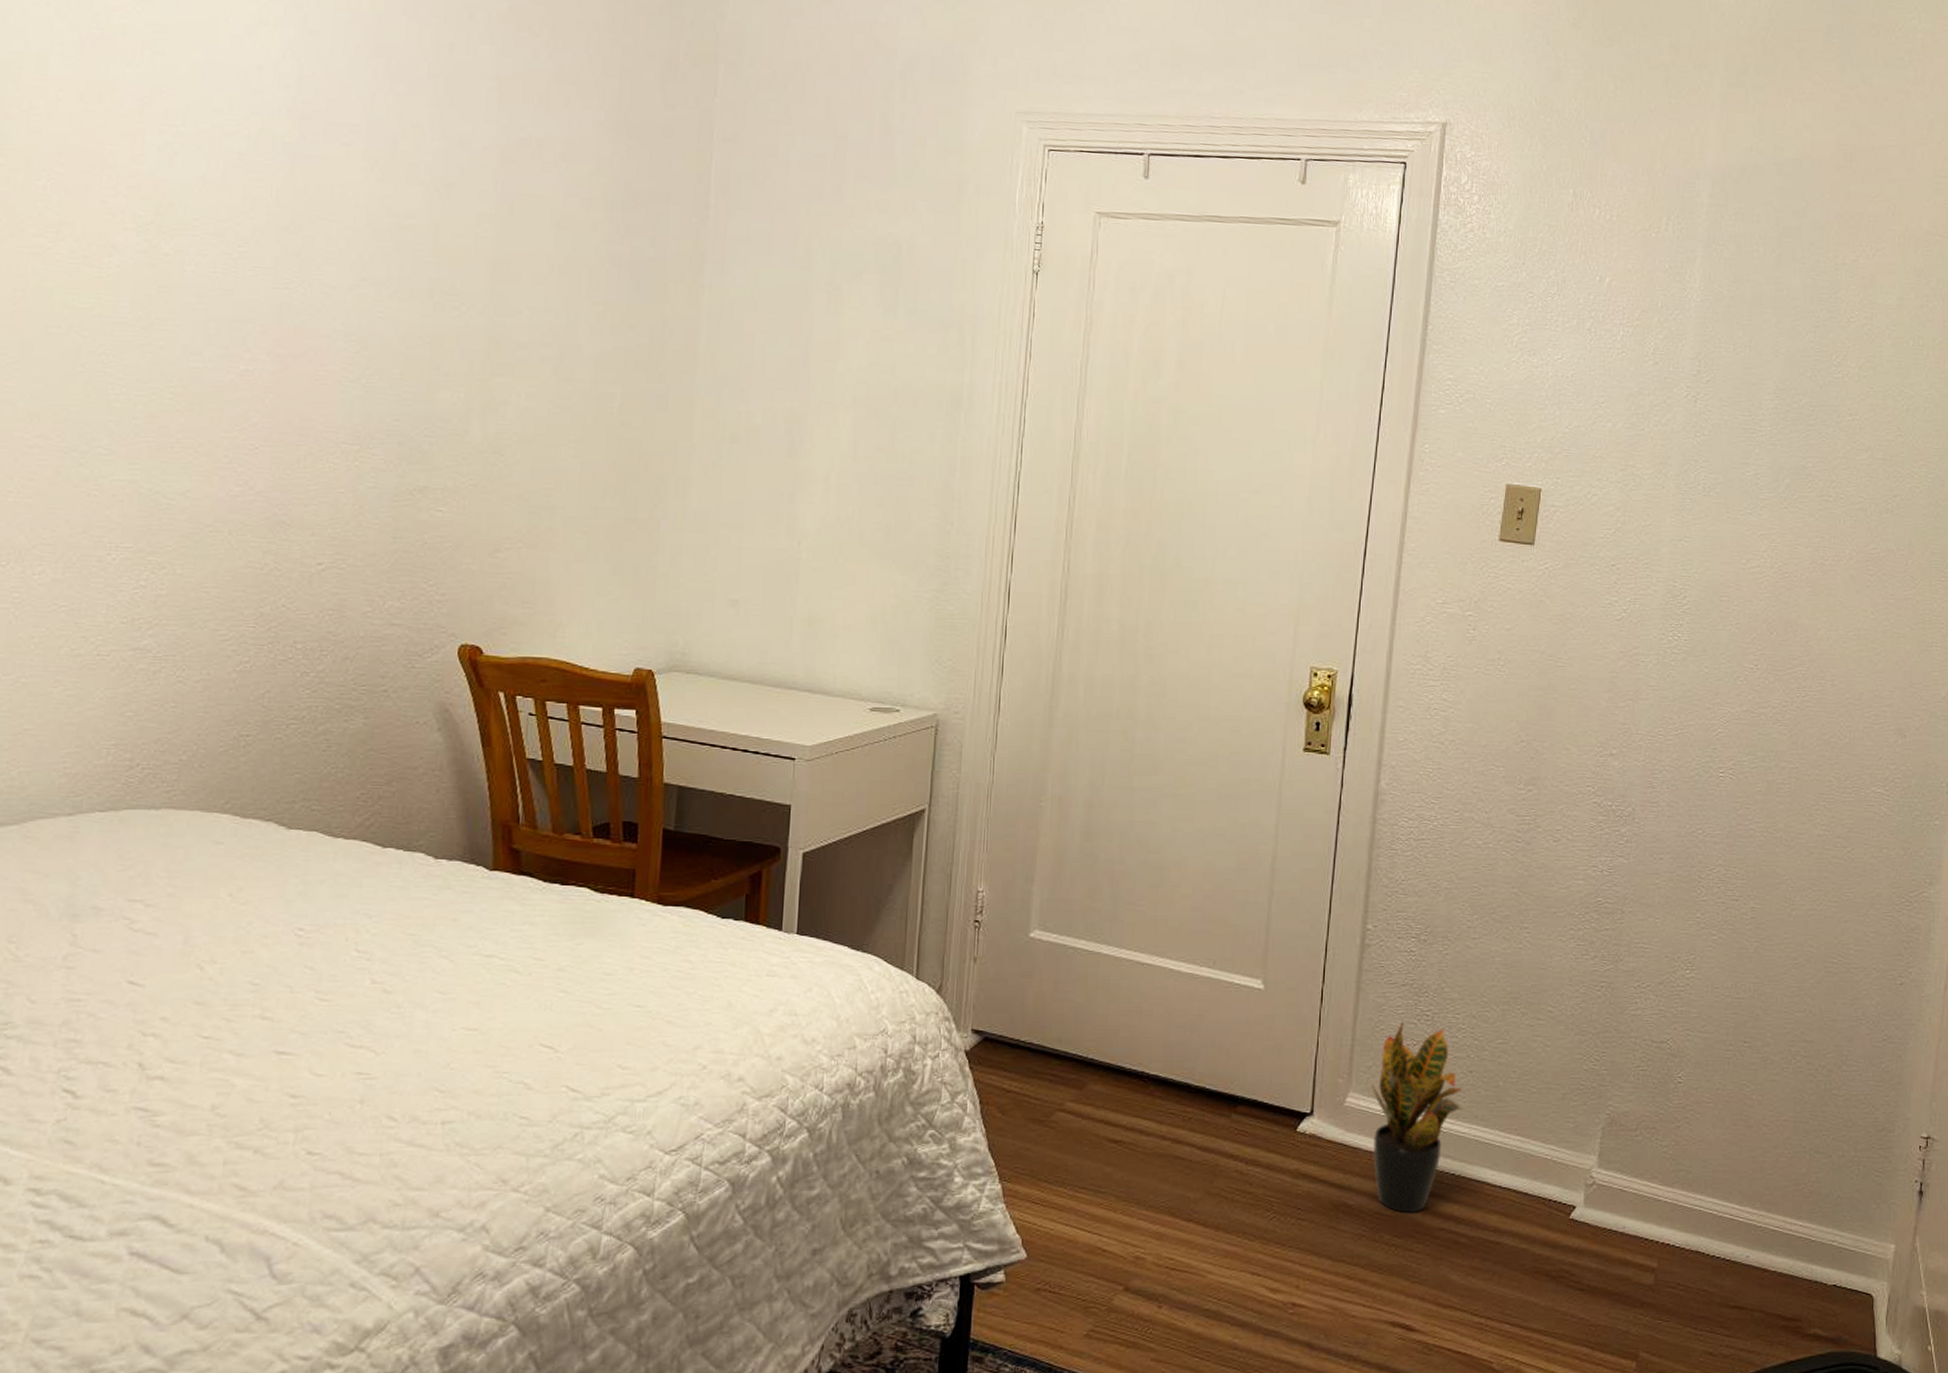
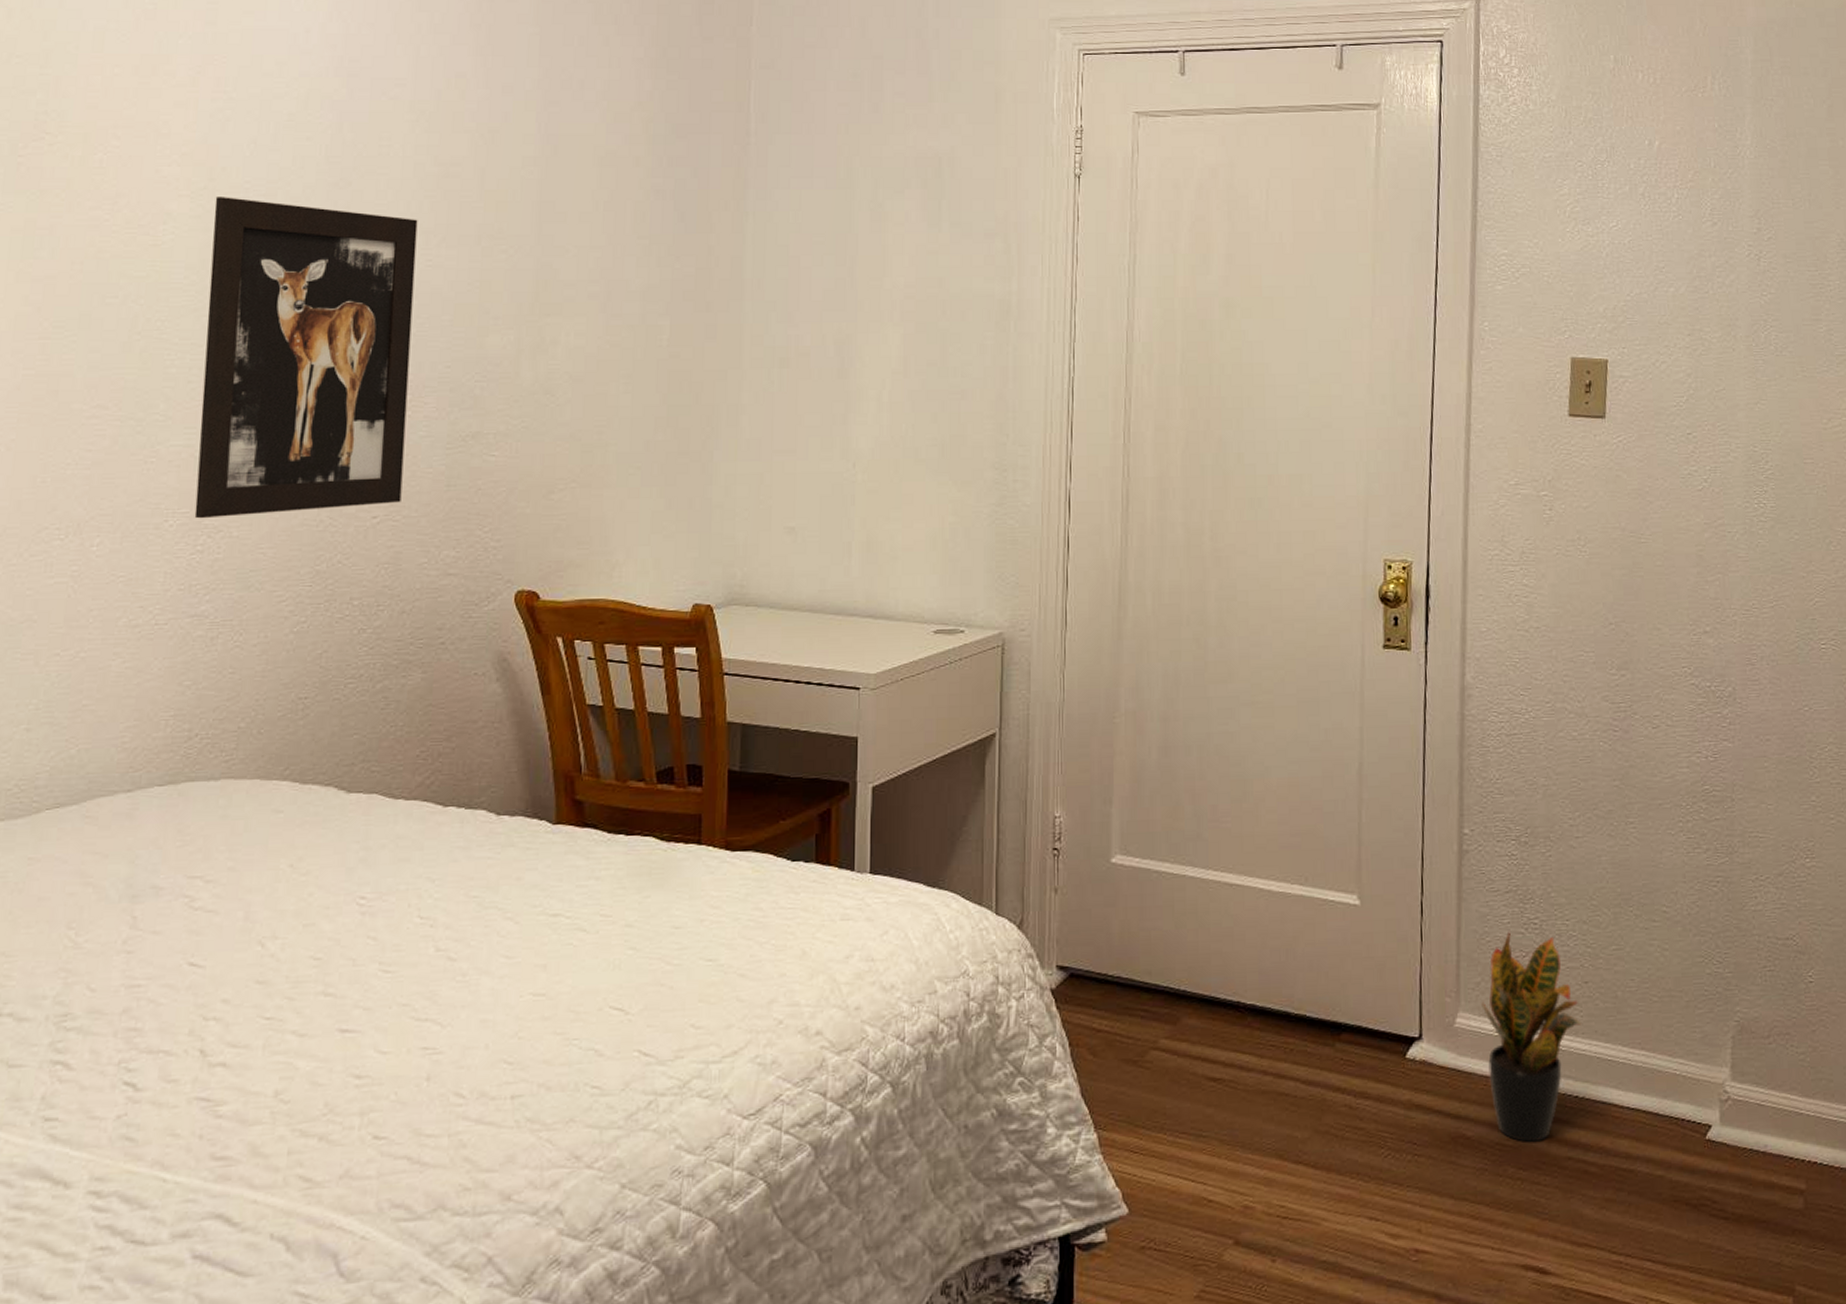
wall art: none [138,232,370,555] -> present [194,197,418,519]

